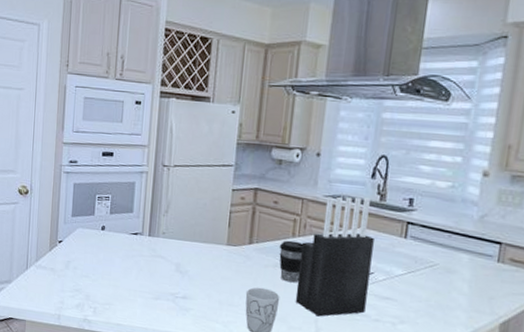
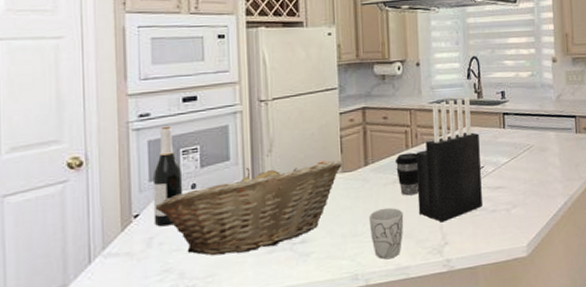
wine bottle: none [72,173,96,256] -> present [152,126,183,227]
fruit basket: none [74,222,229,294] -> present [155,160,343,256]

